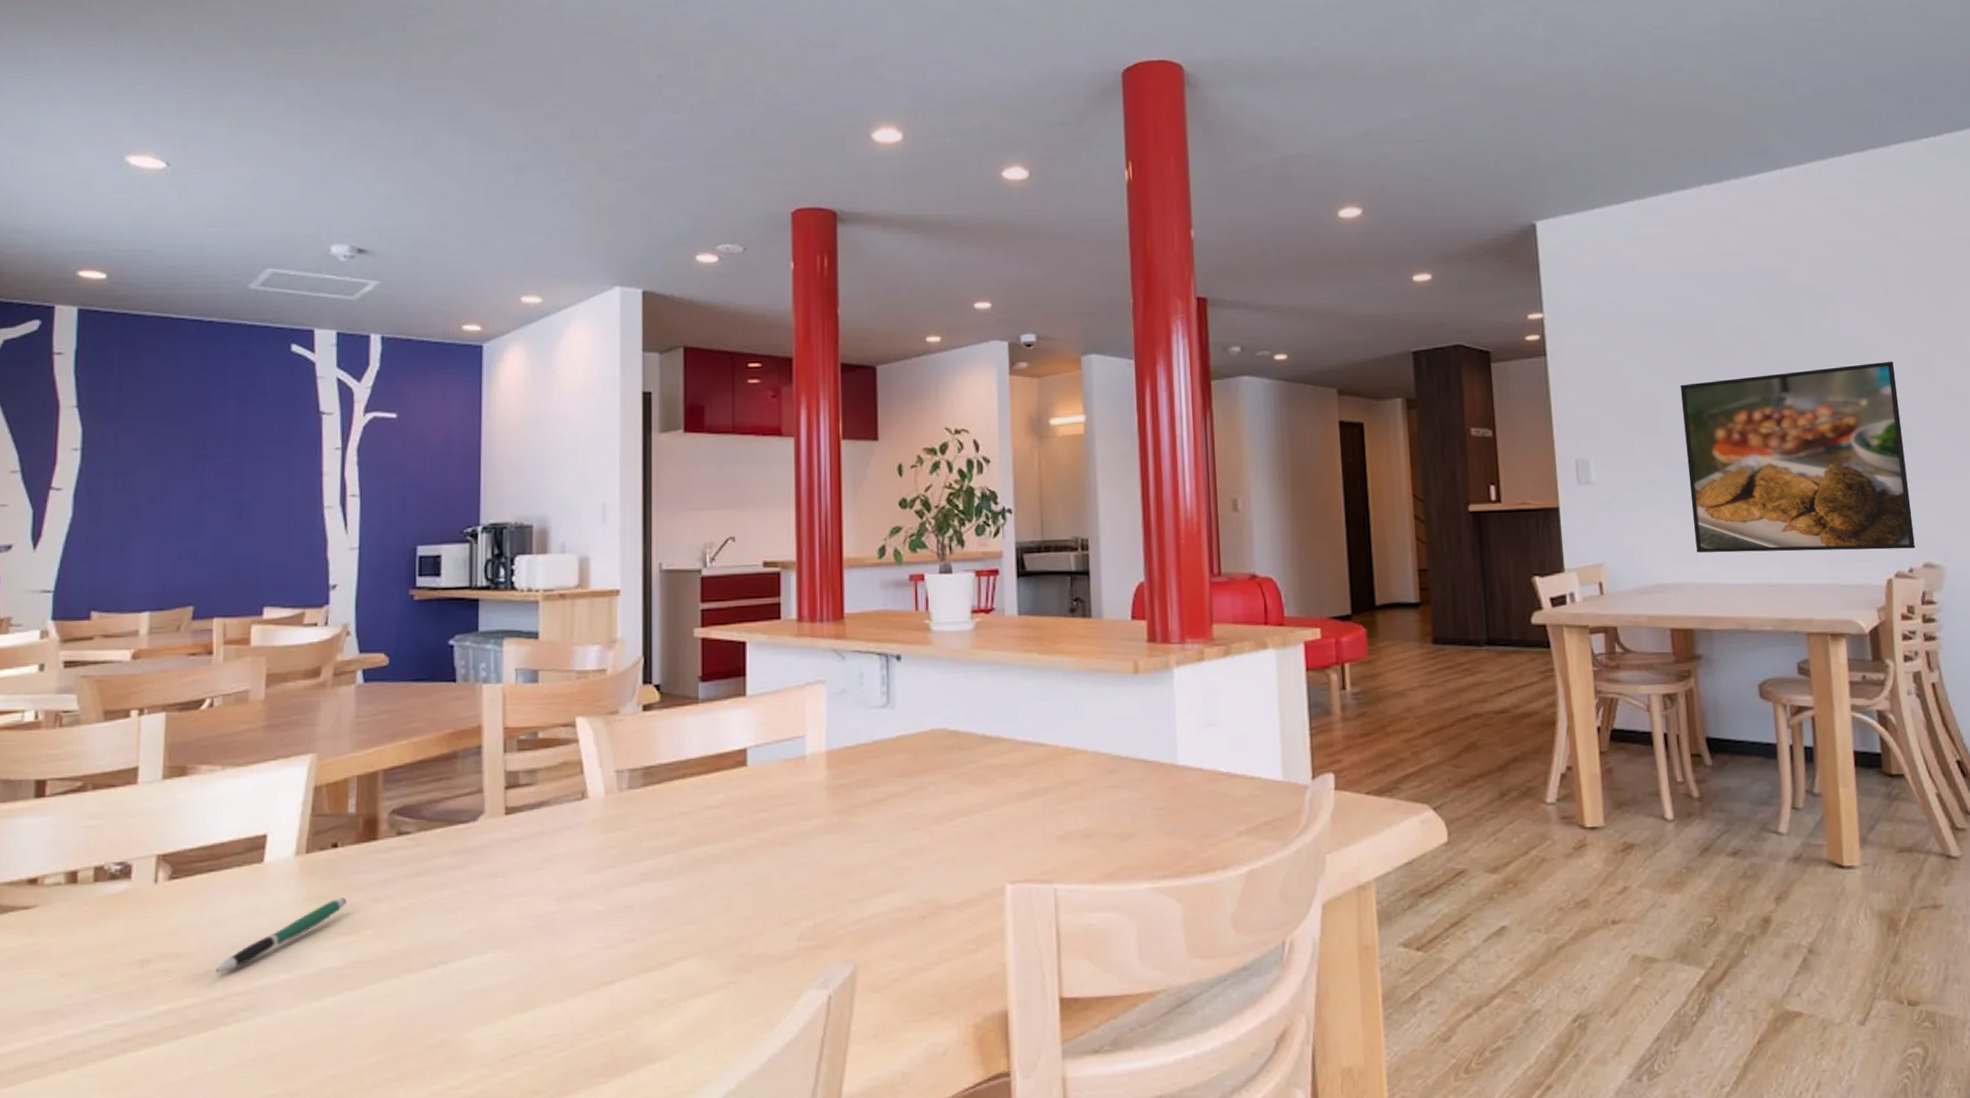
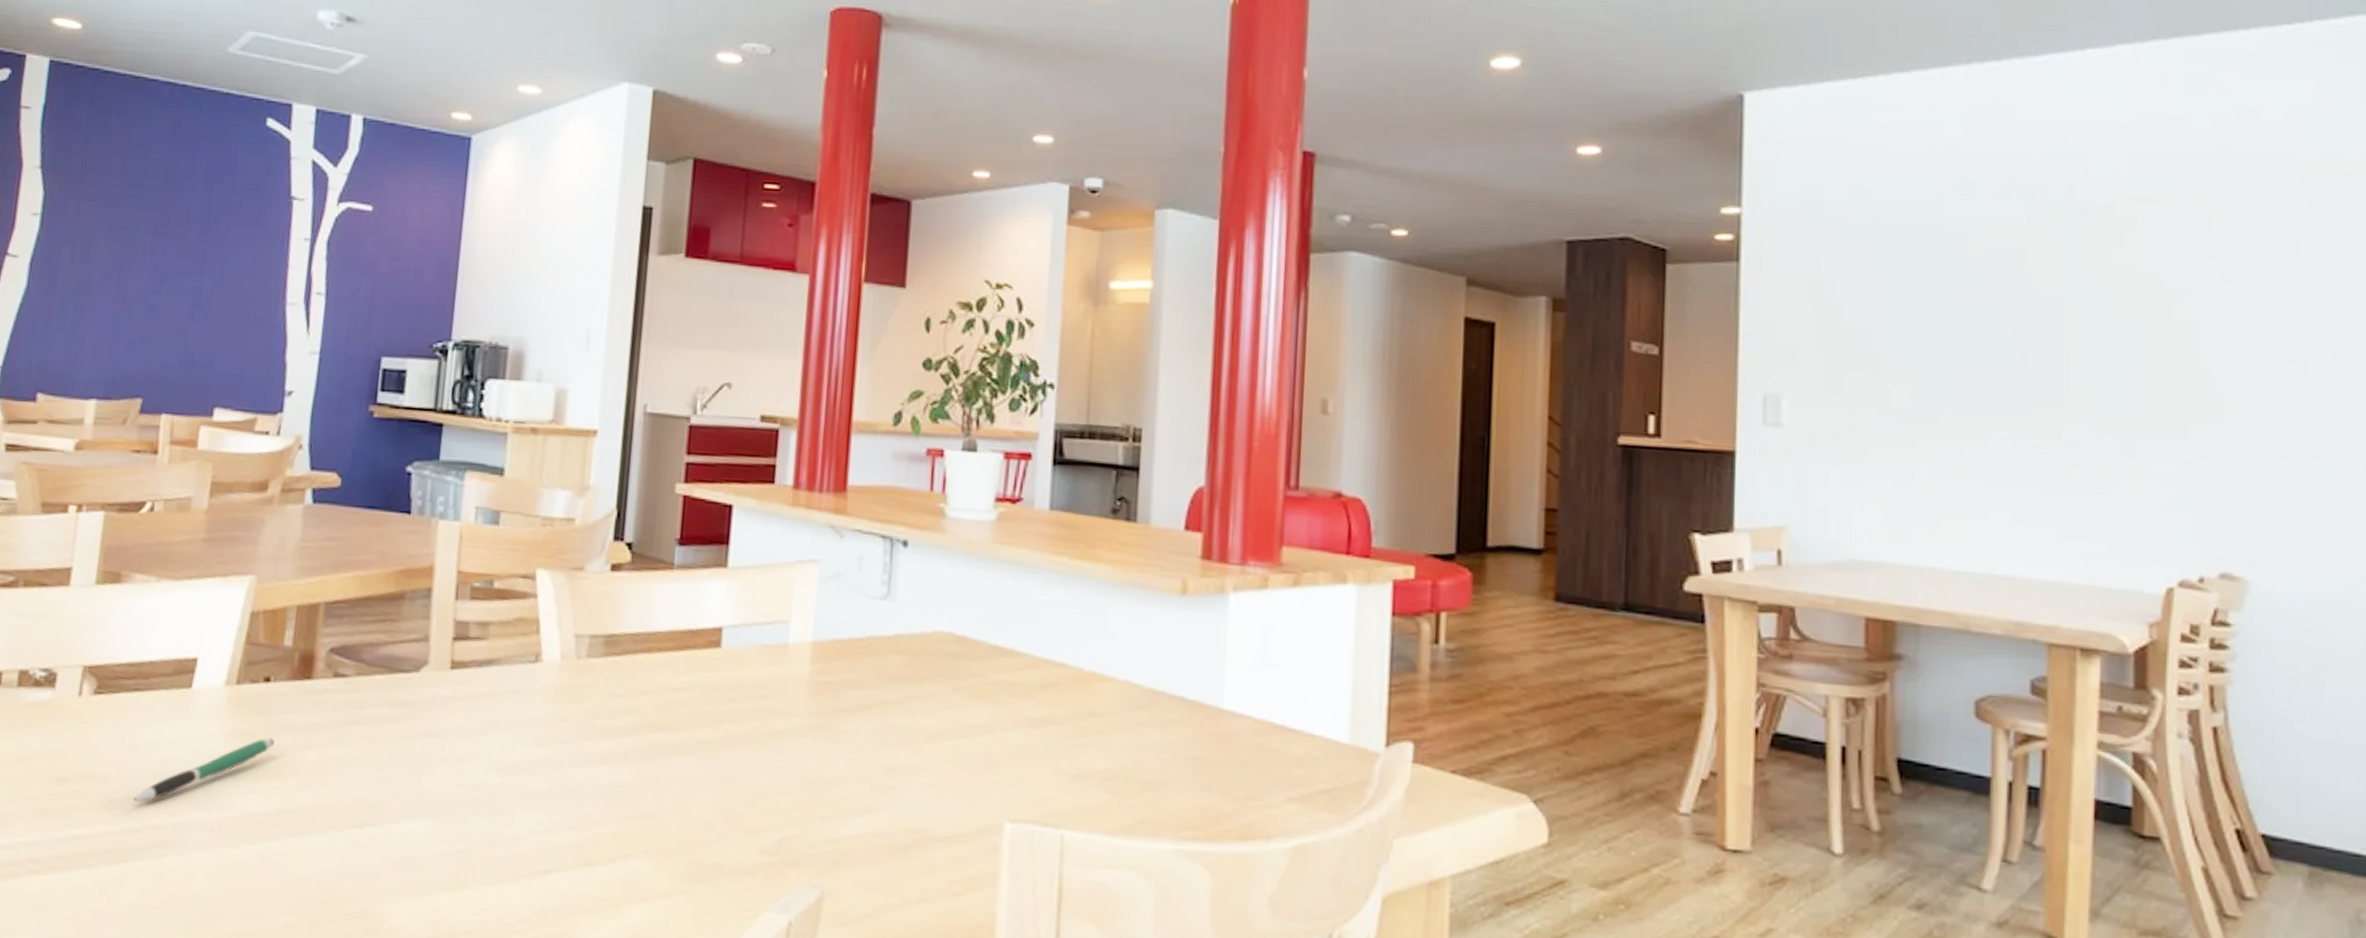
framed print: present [1680,361,1915,553] -> none [1911,309,2211,552]

